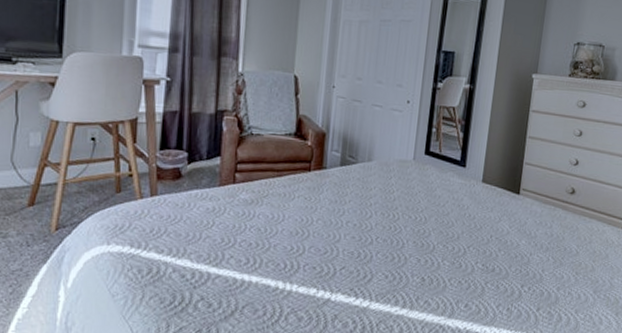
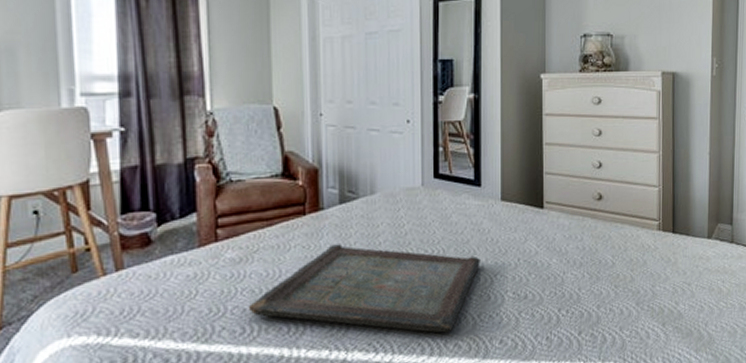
serving tray: none [253,200,457,290] -> present [248,244,480,333]

